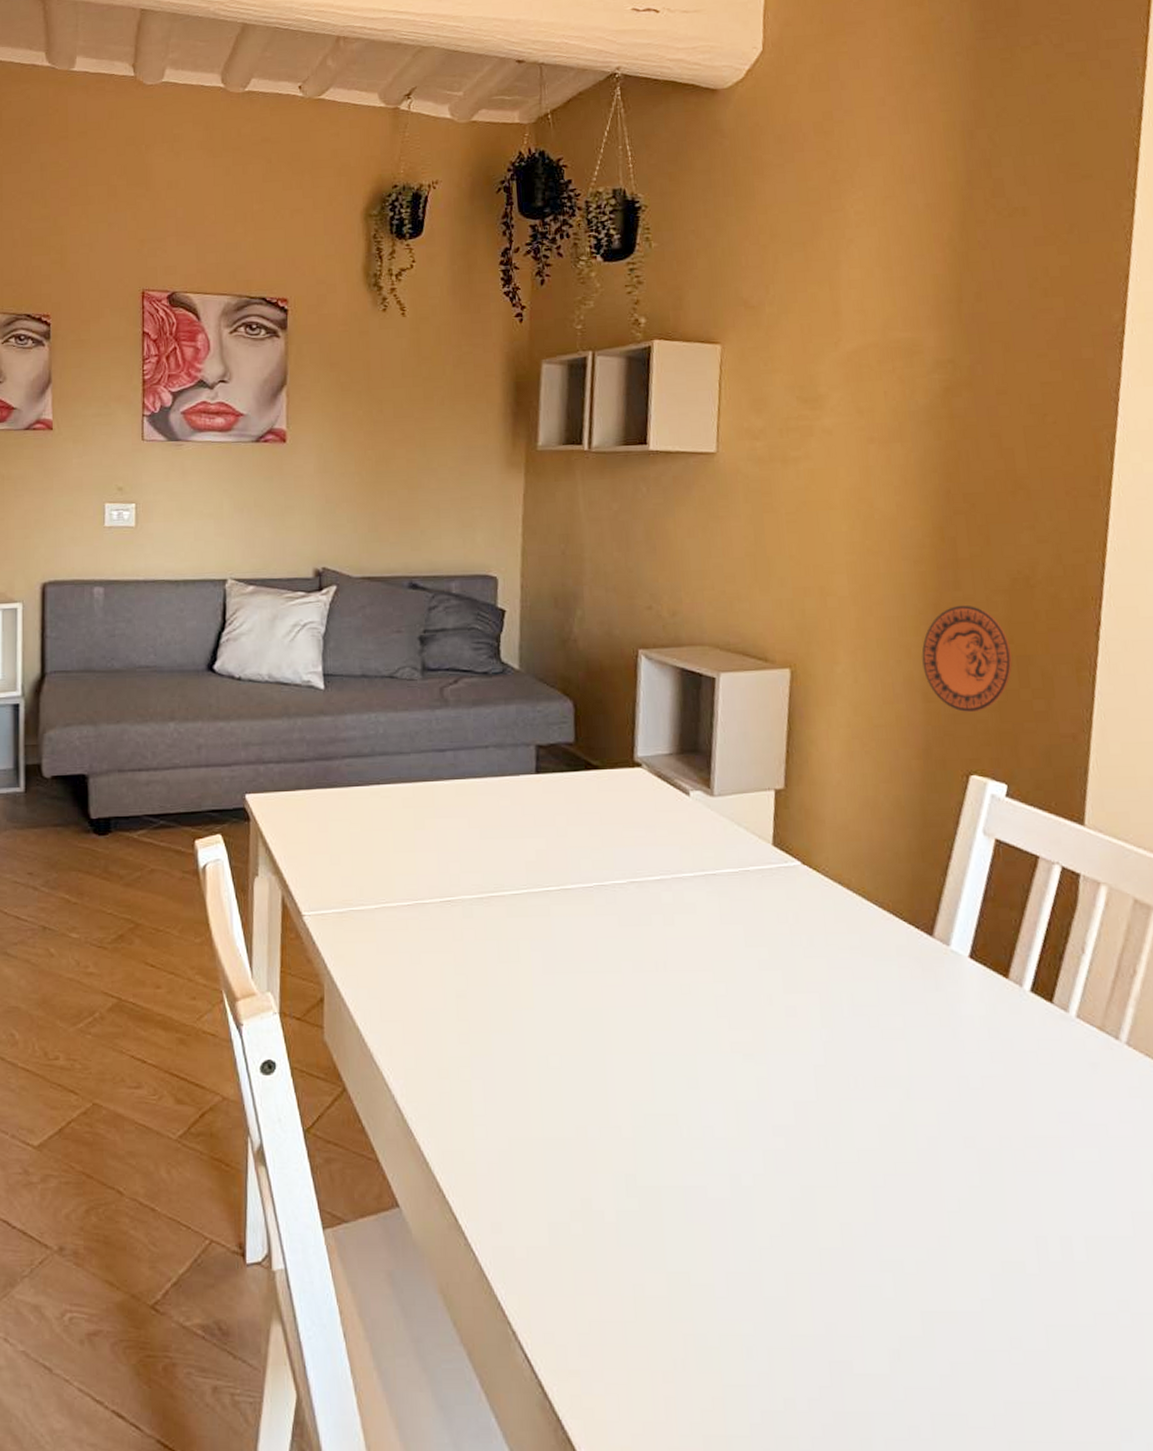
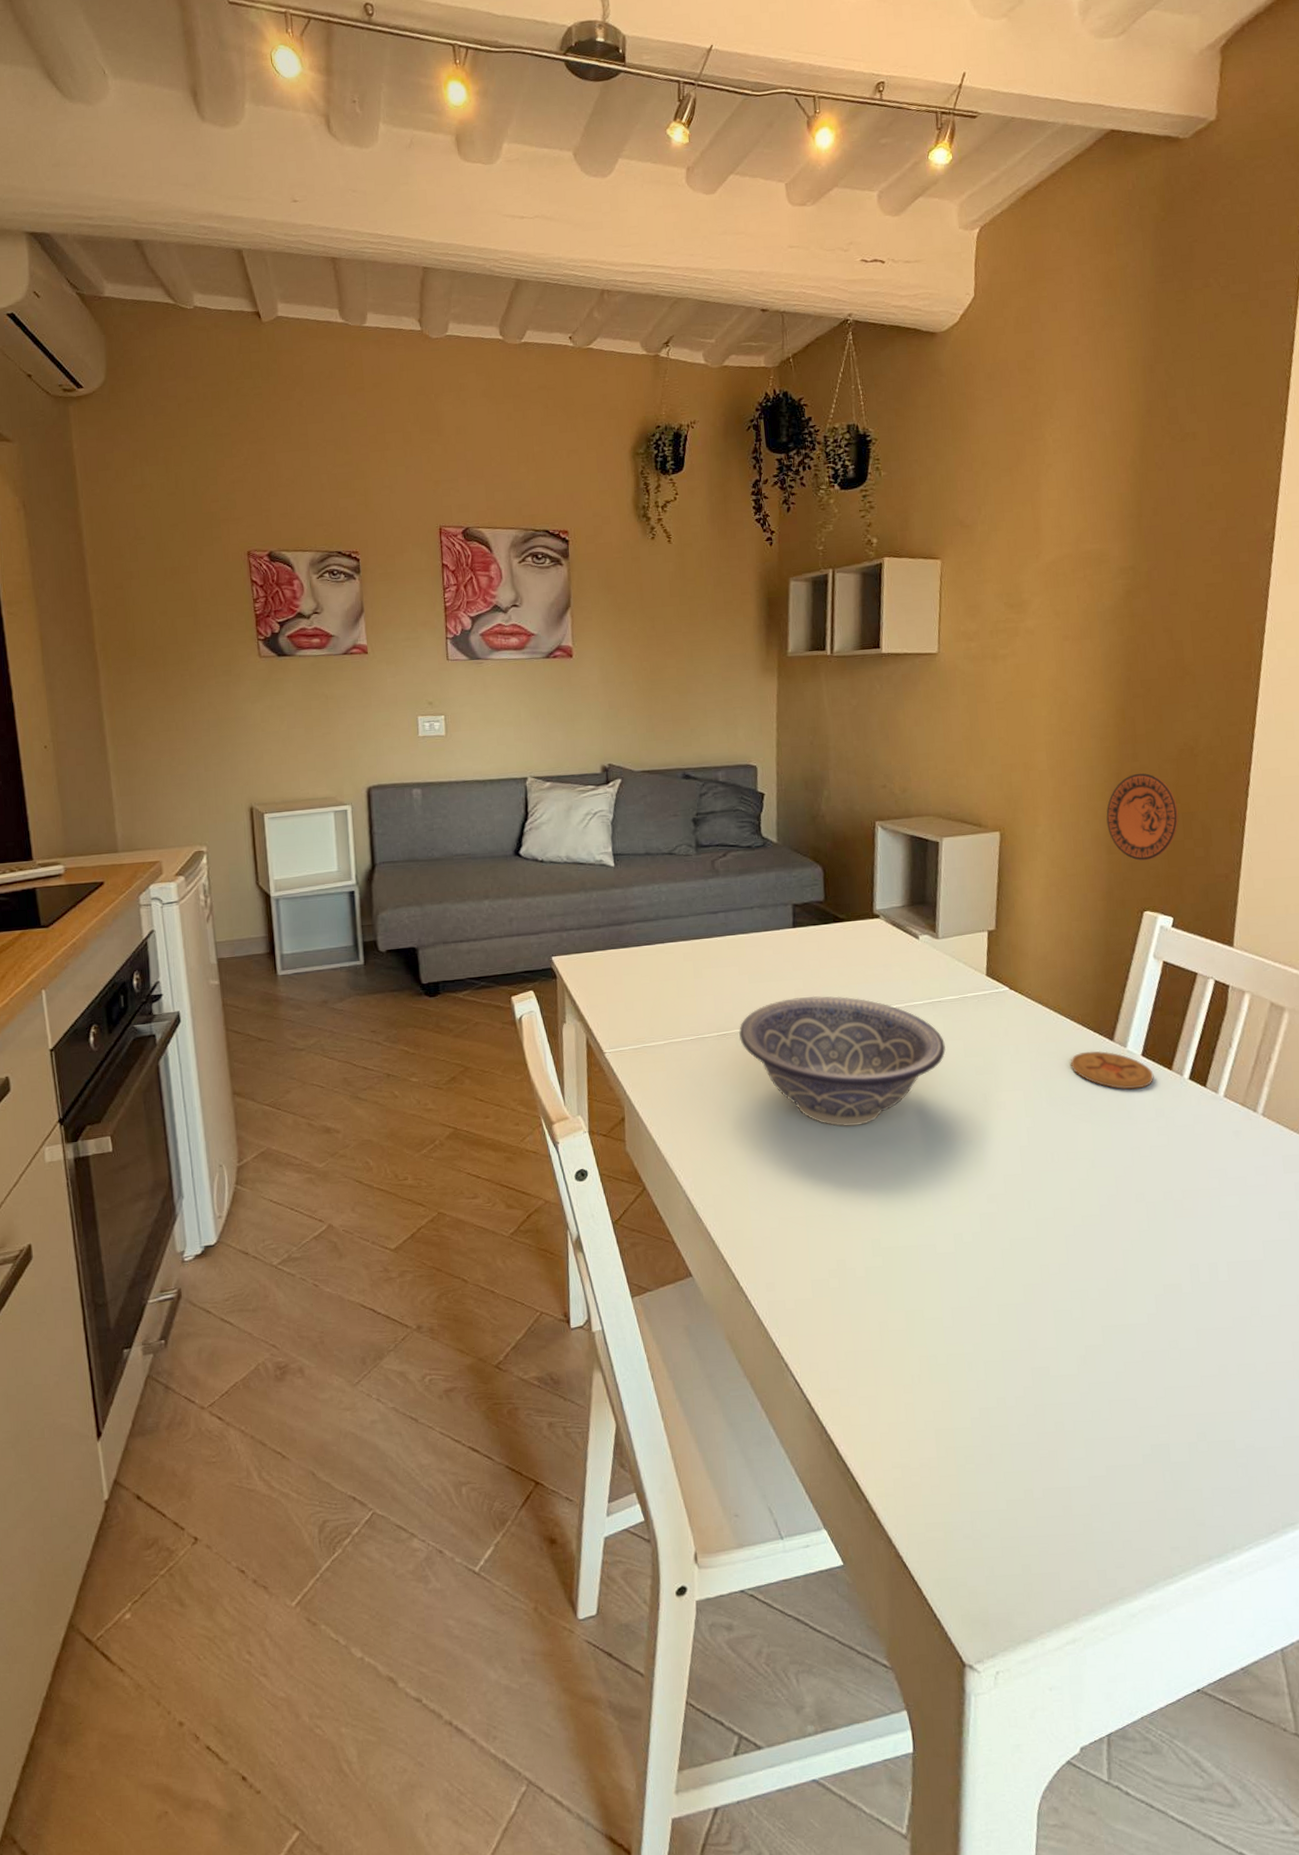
decorative bowl: none [465,859,721,1027] -> present [738,996,946,1127]
coaster: none [878,948,986,1001] -> present [1070,1050,1154,1090]

